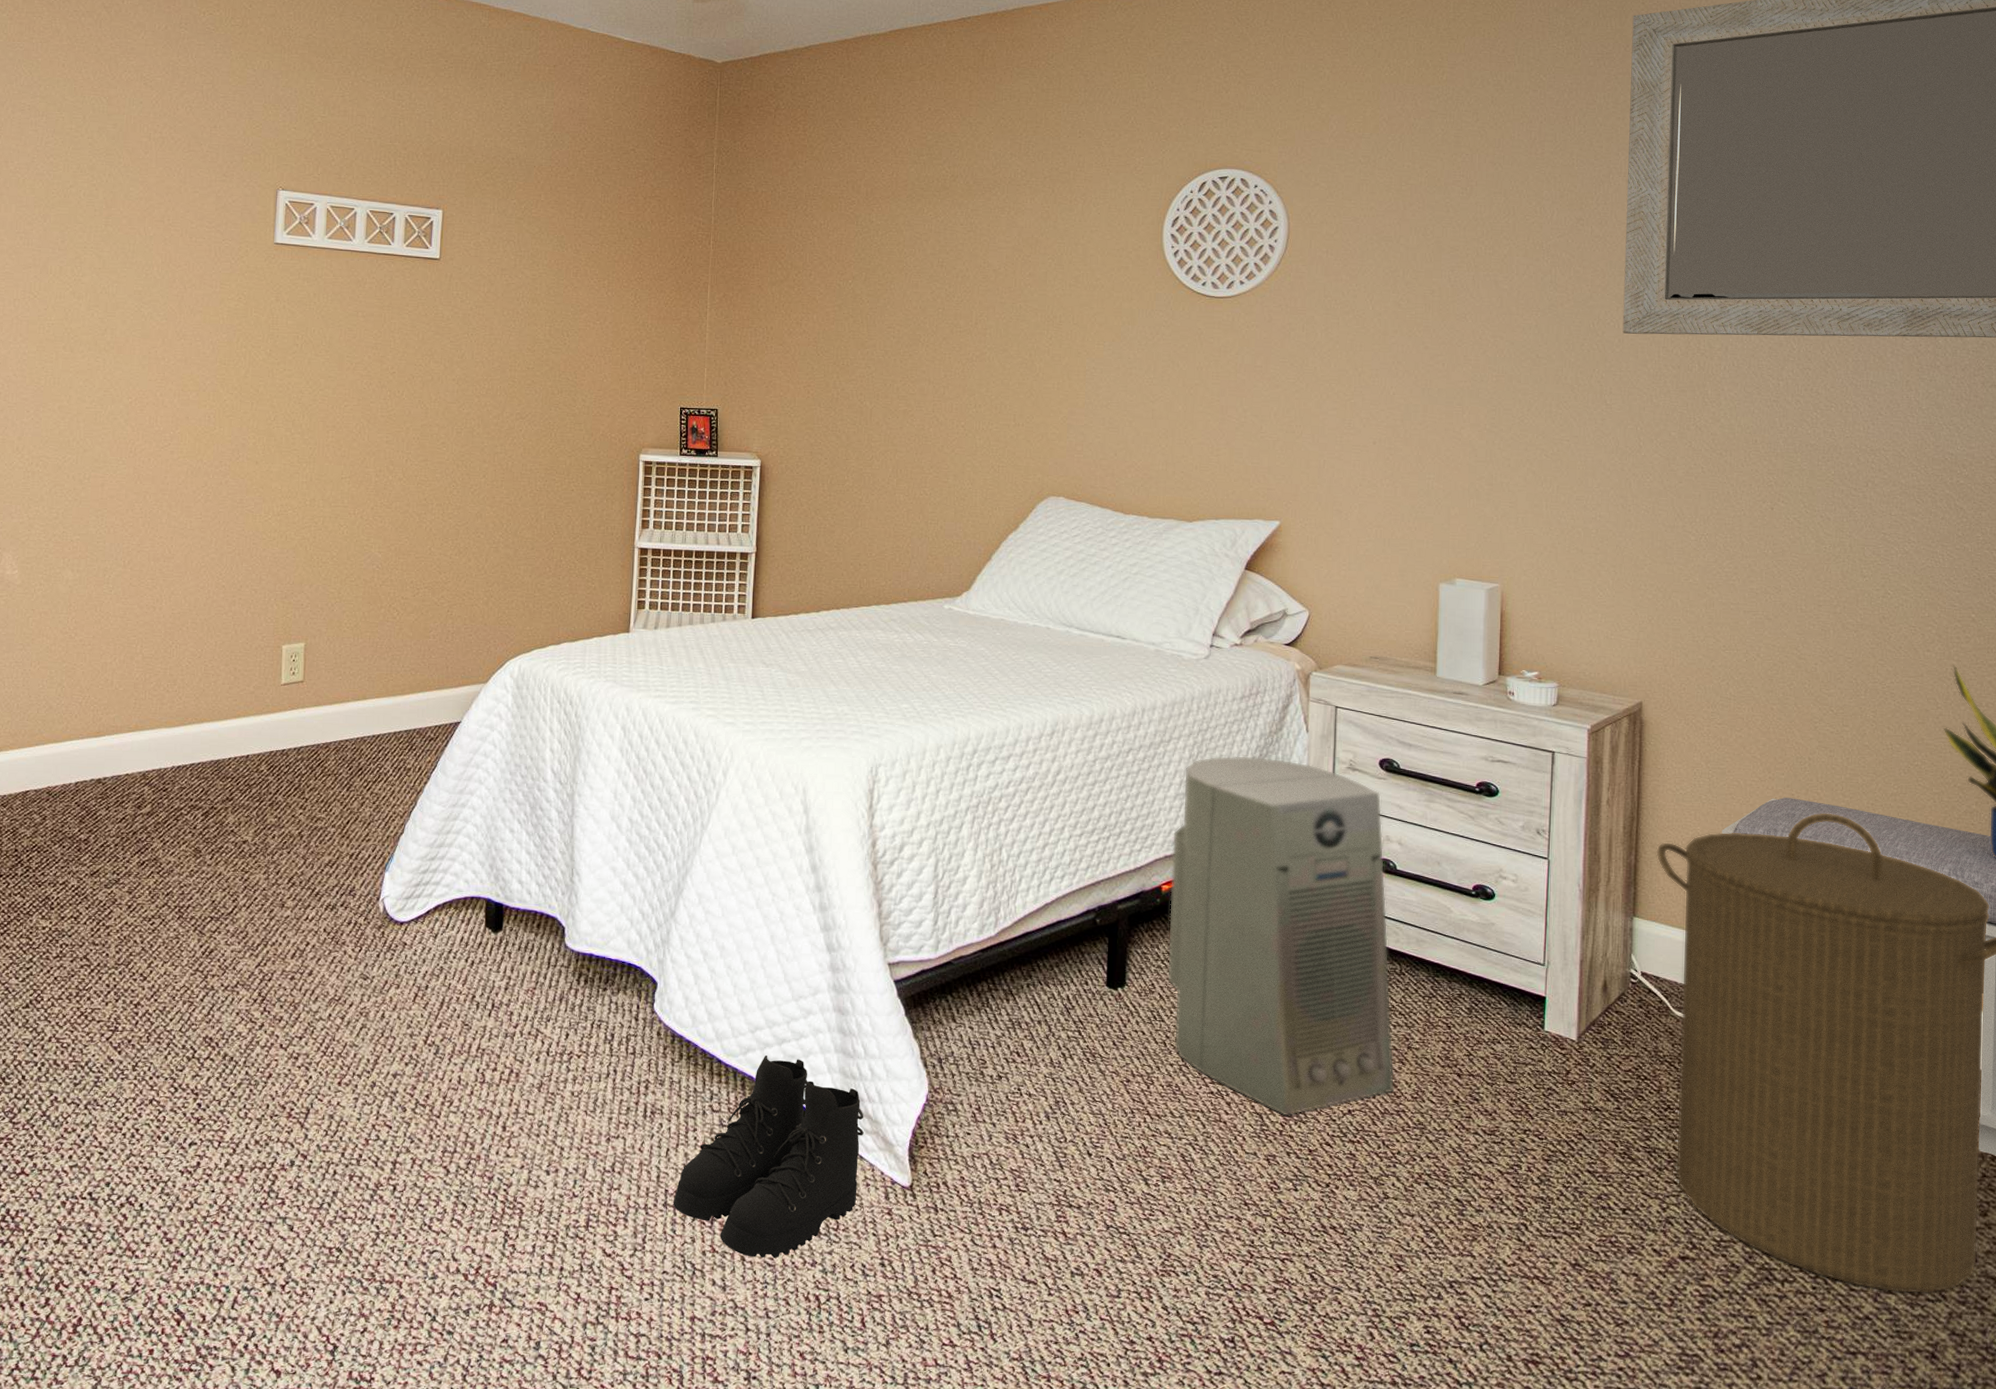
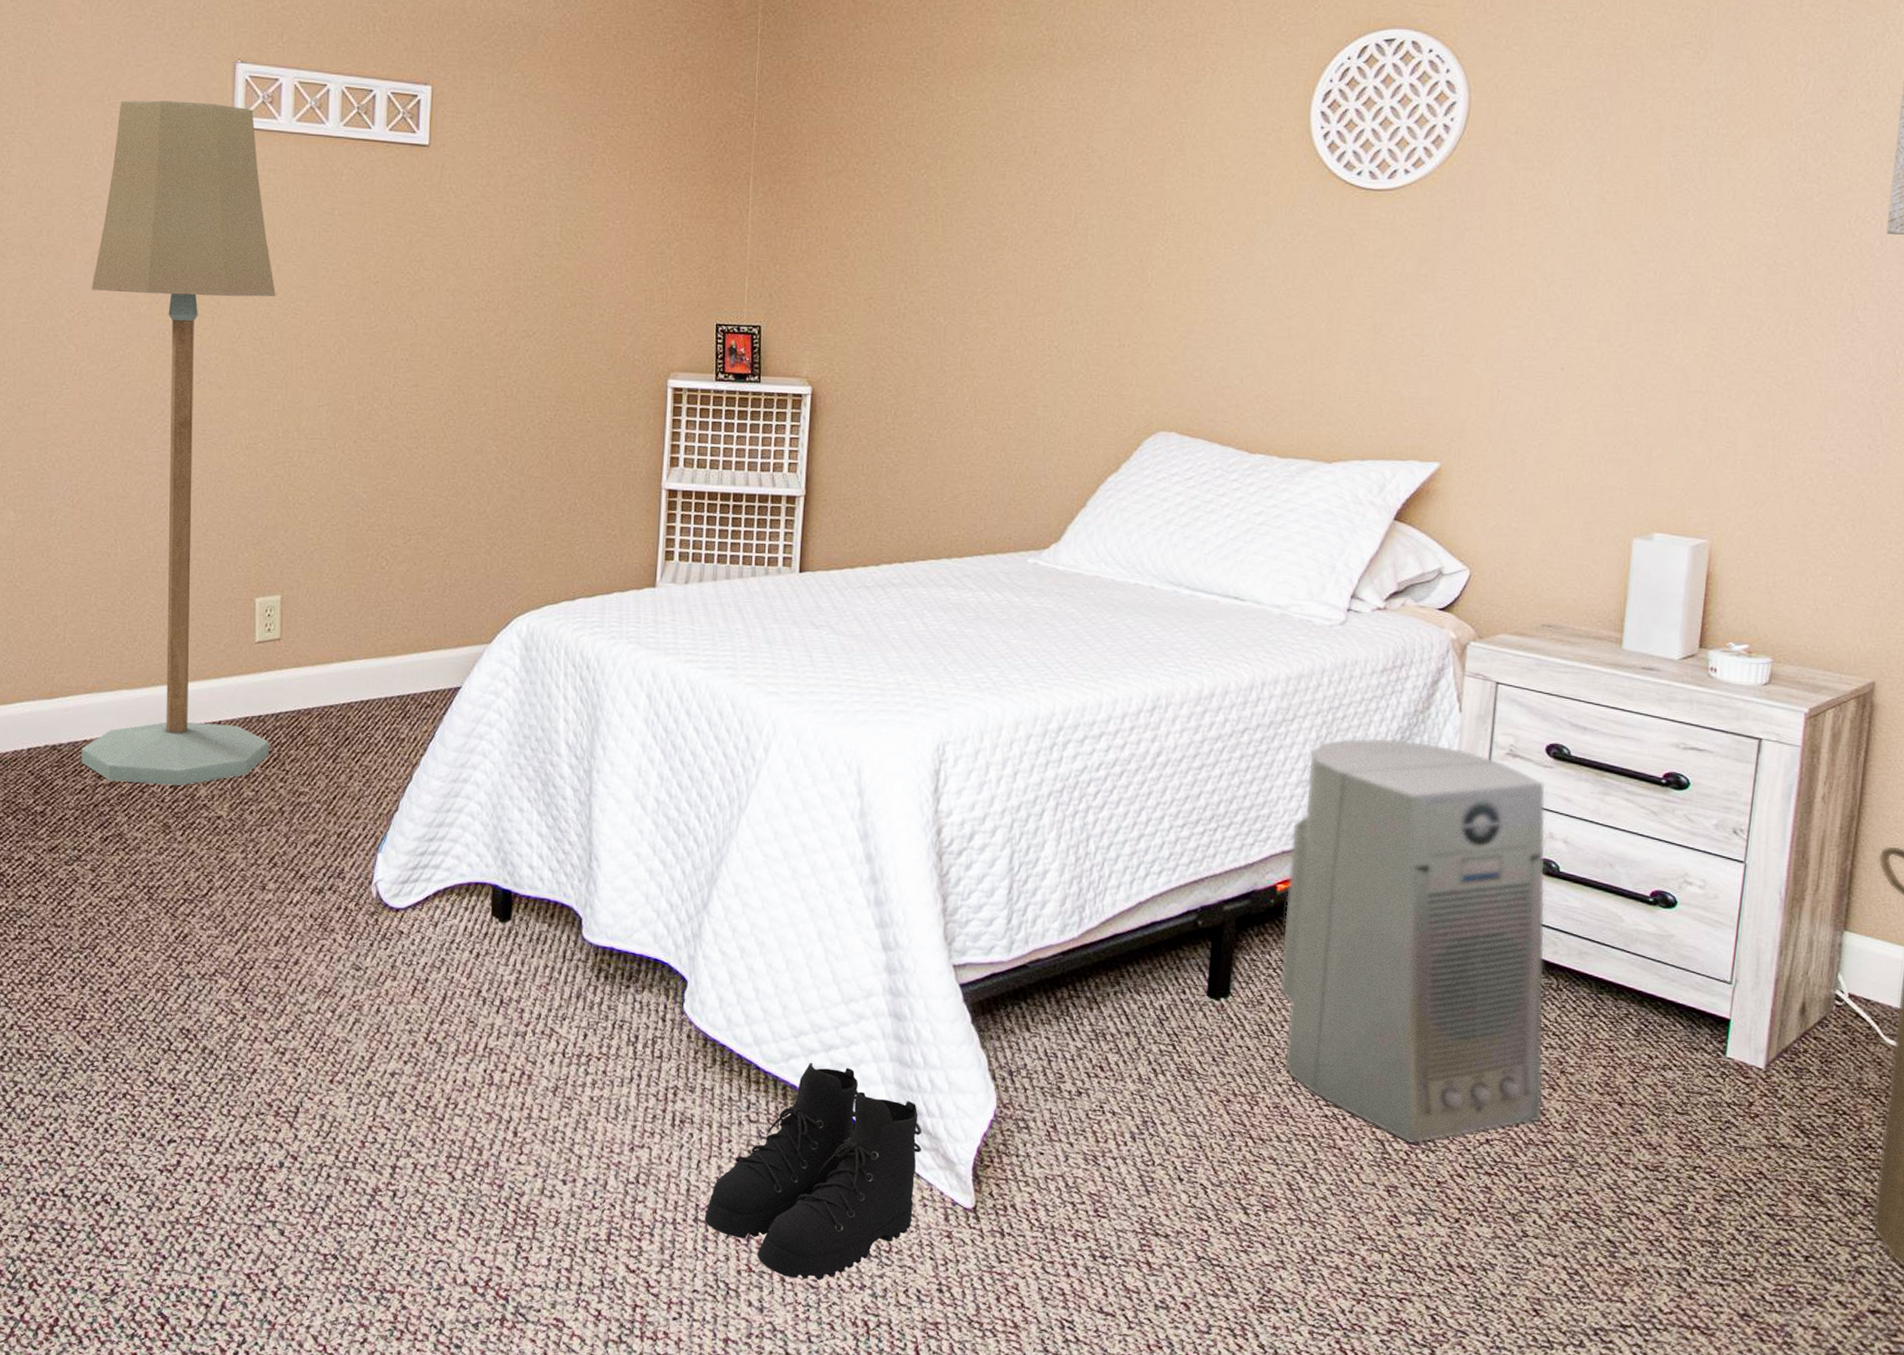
floor lamp: none [122,220,307,814] -> present [81,100,276,786]

